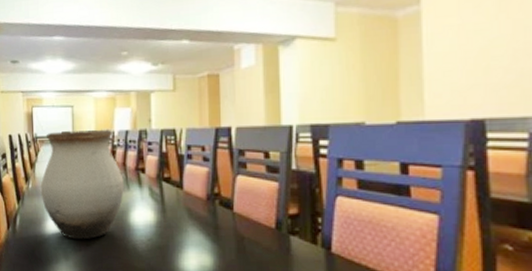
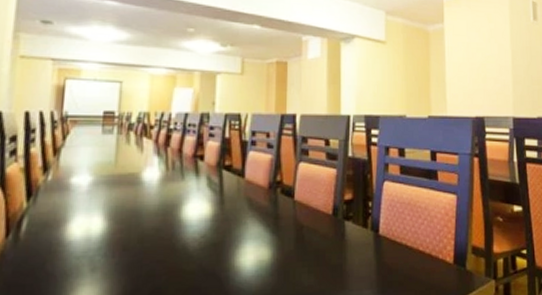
vase: present [40,129,124,240] -> none [64,110,178,244]

